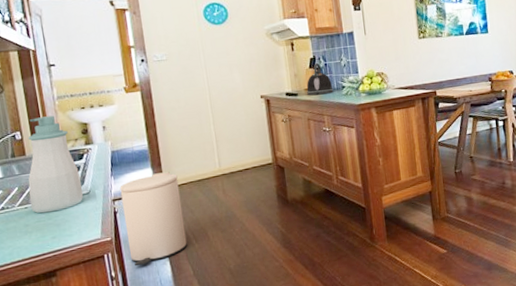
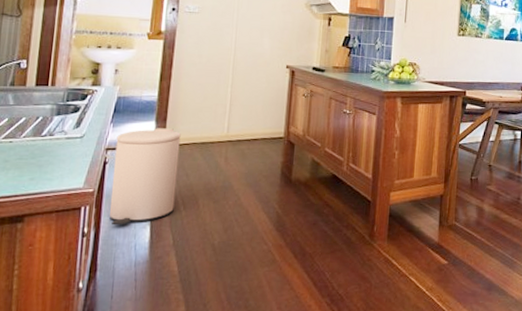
soap bottle: present [28,116,84,214] -> none [16,48,78,151]
kettle: present [306,62,334,96] -> none [335,41,362,76]

